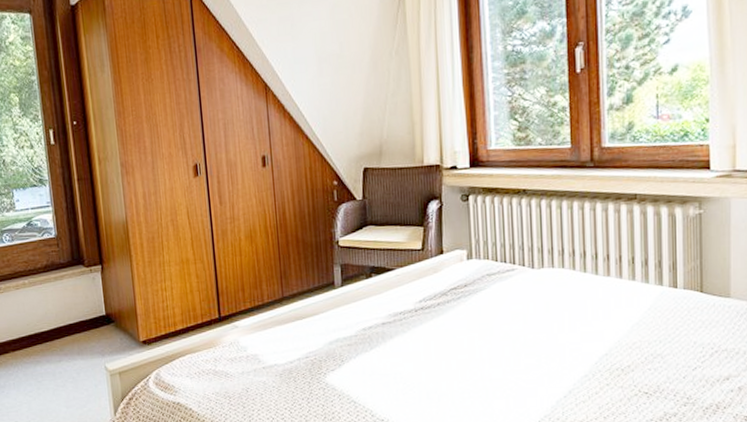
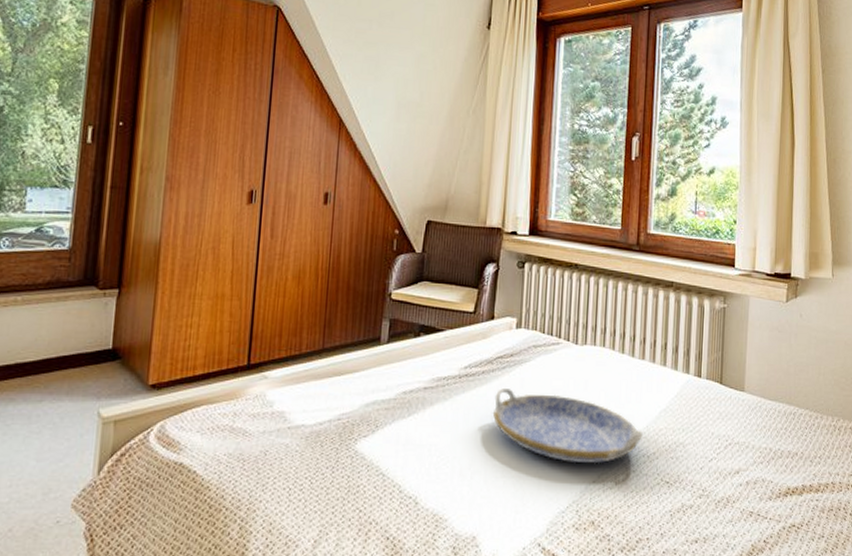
serving tray: none [452,316,616,381] -> present [492,387,644,464]

